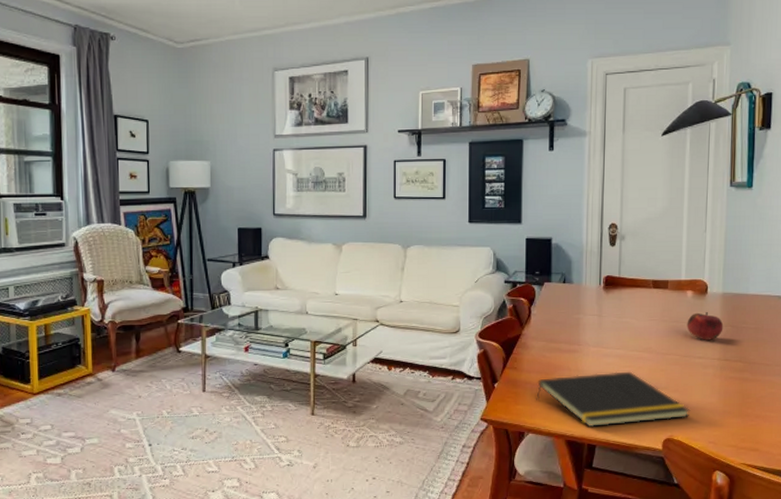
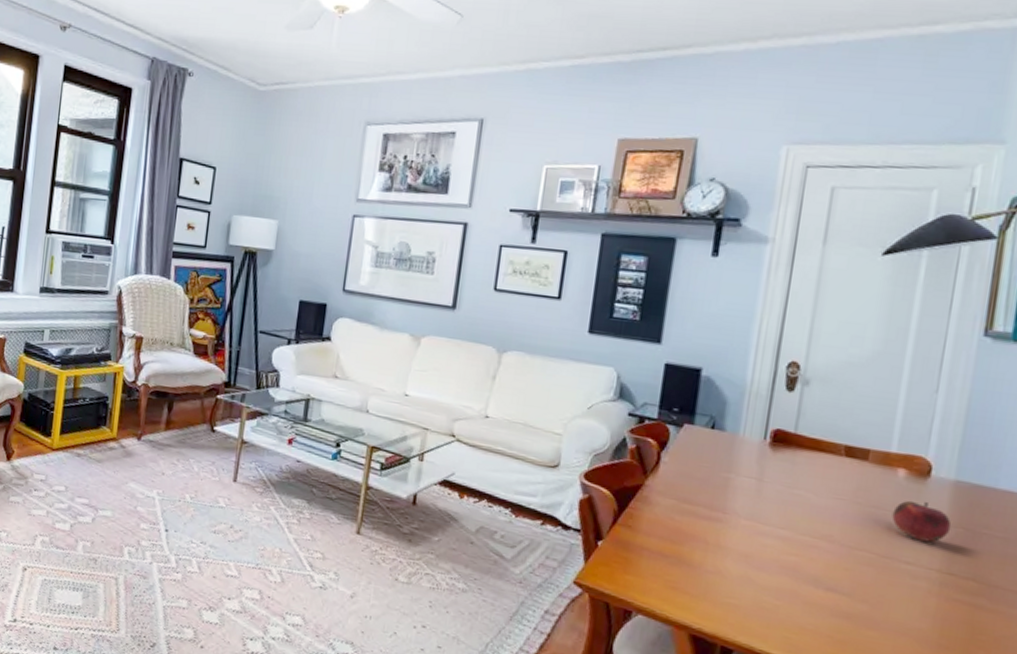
notepad: present [536,371,691,428] -> none [653,547,885,642]

